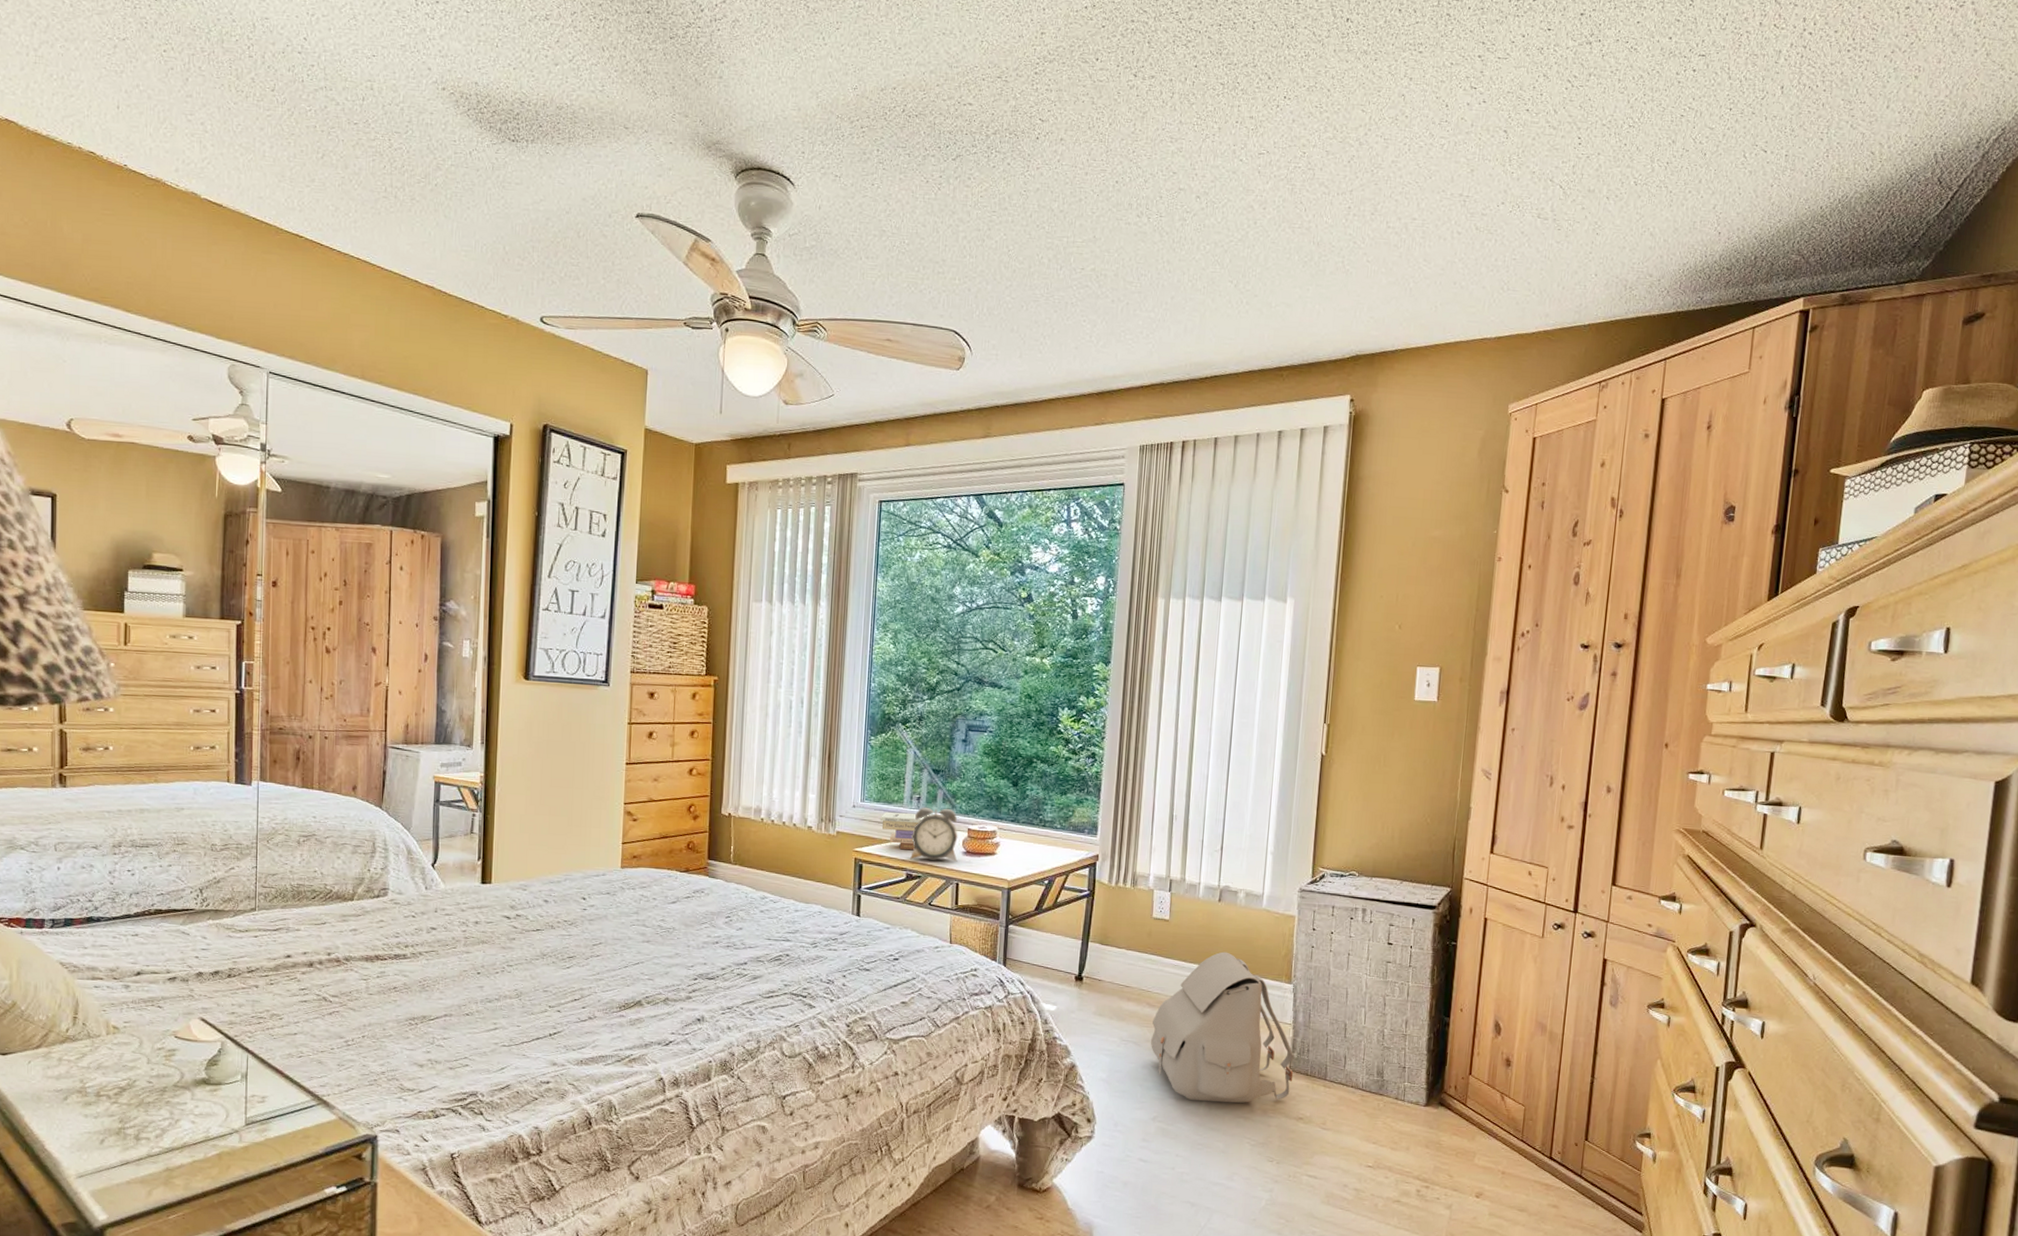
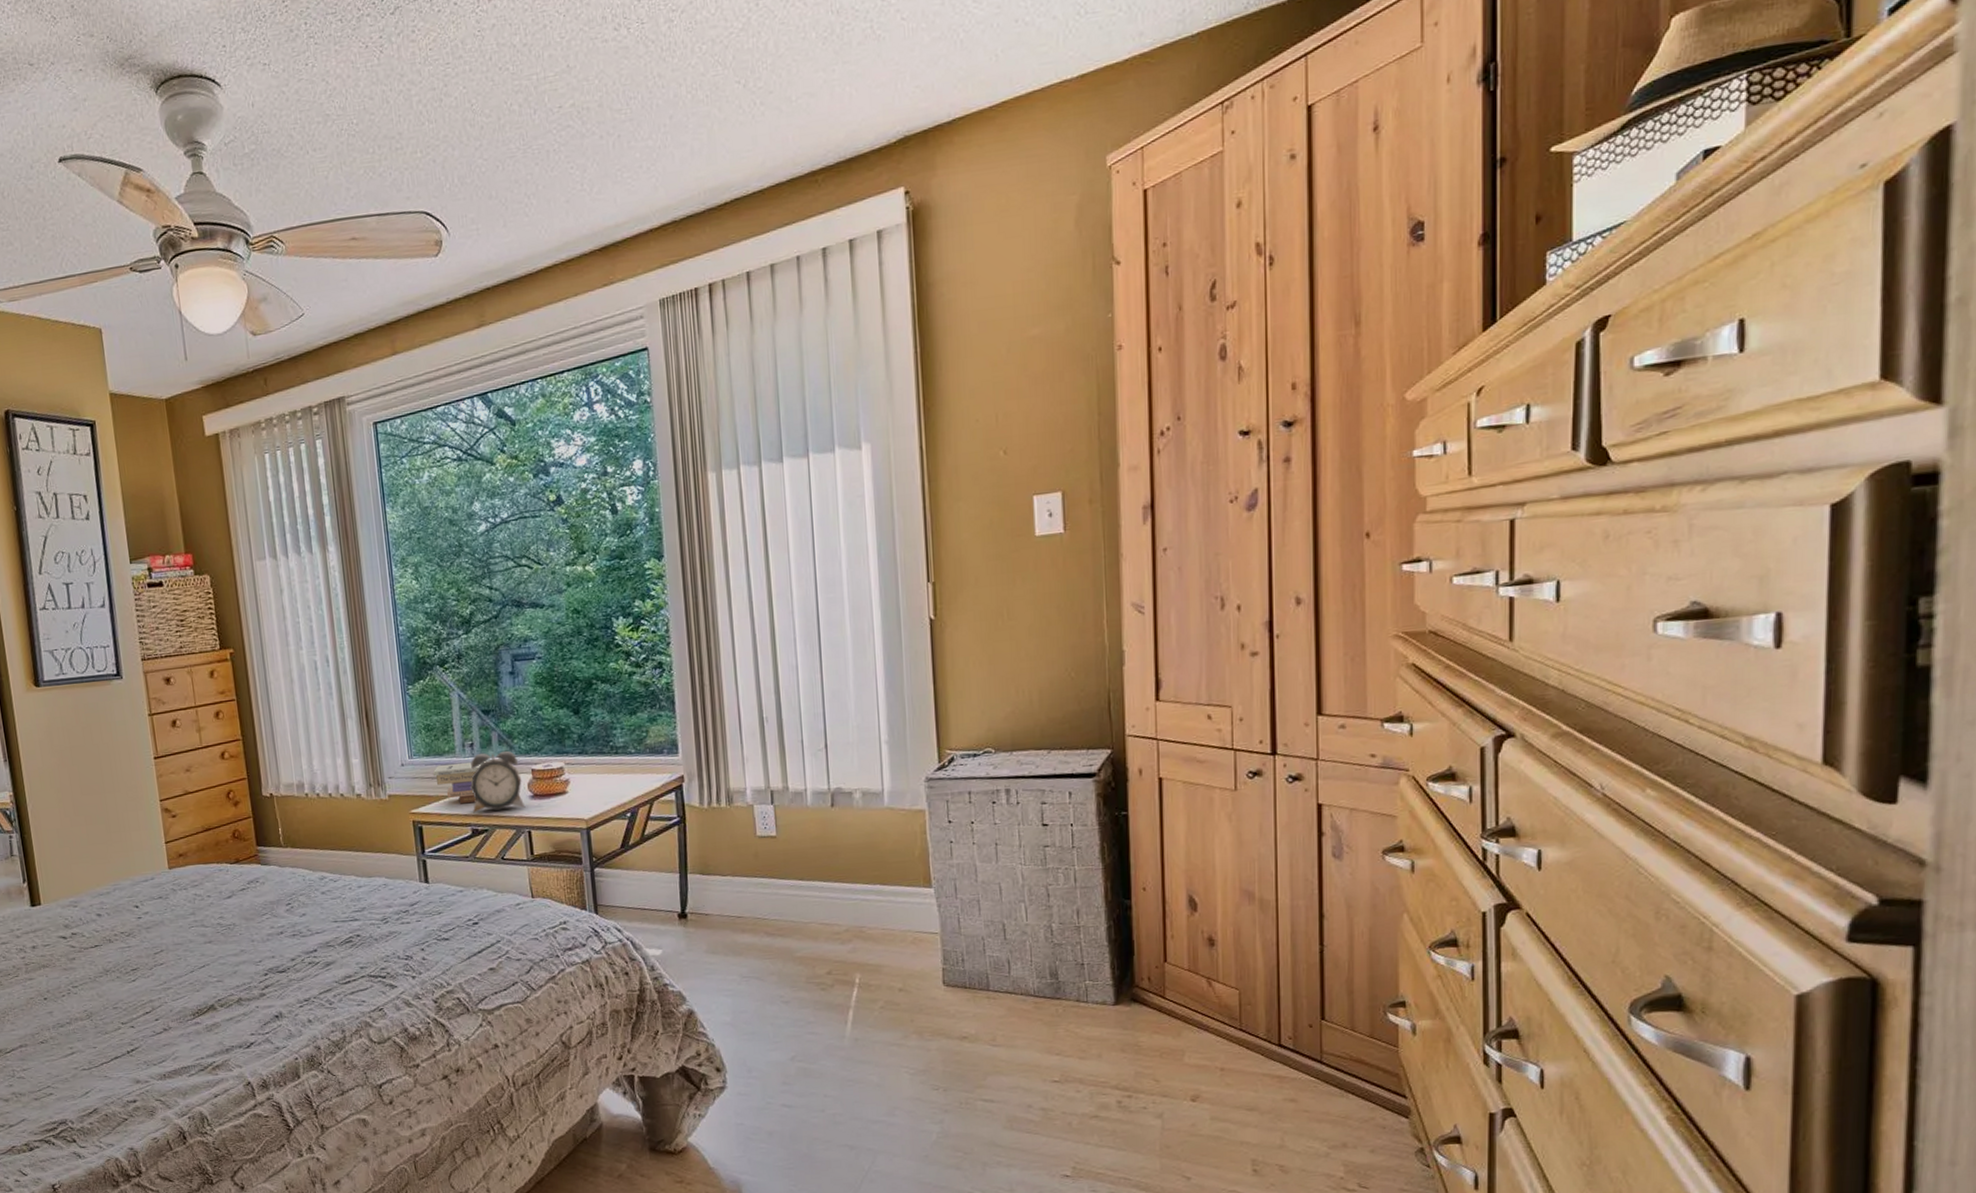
satchel: present [1150,951,1294,1103] -> none [774,862,950,1034]

